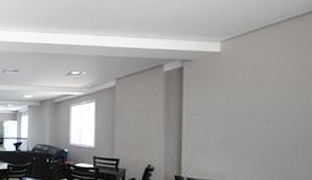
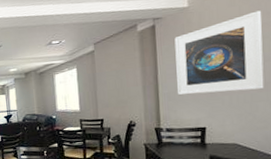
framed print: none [203,64,302,147] -> present [174,10,264,95]

